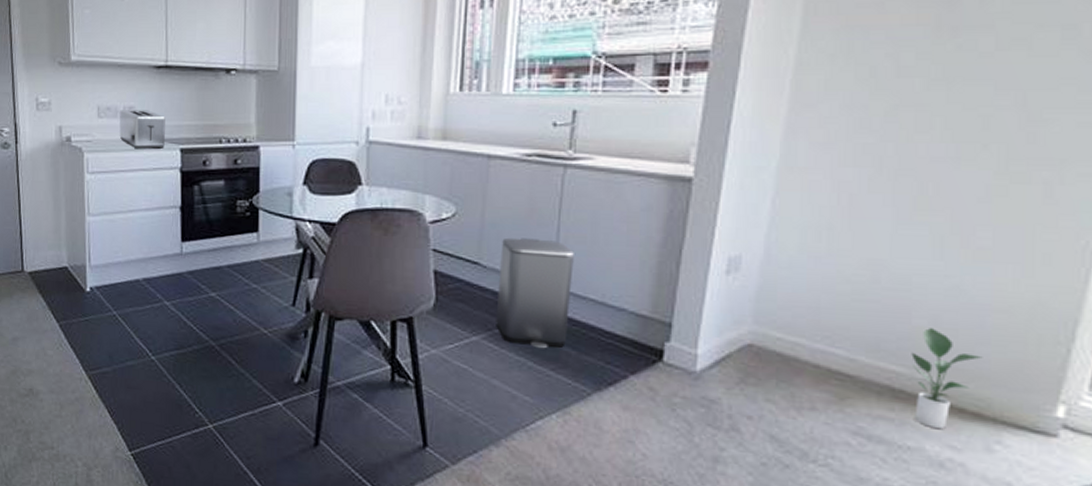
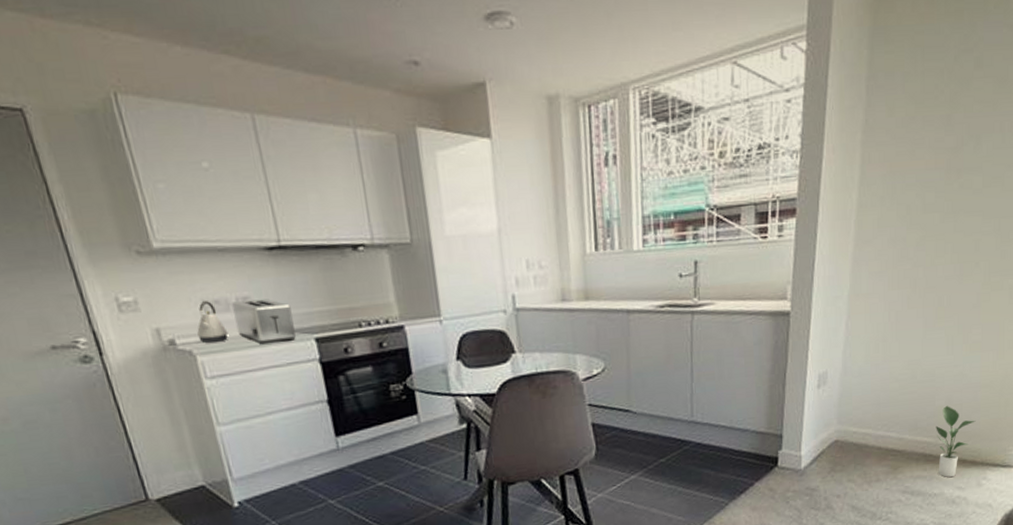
kettle: none [88,107,112,144] -> present [196,301,228,344]
pedal bin: present [496,237,574,349] -> none [647,380,707,475]

